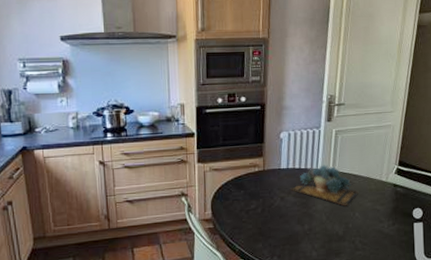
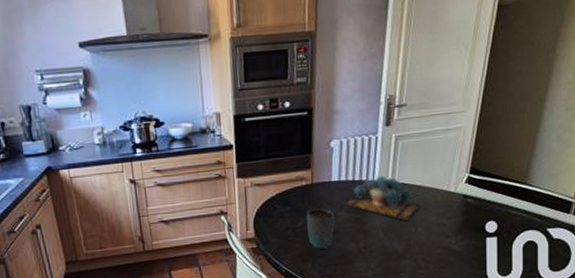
mug: none [258,192,283,230] -> present [306,208,335,249]

